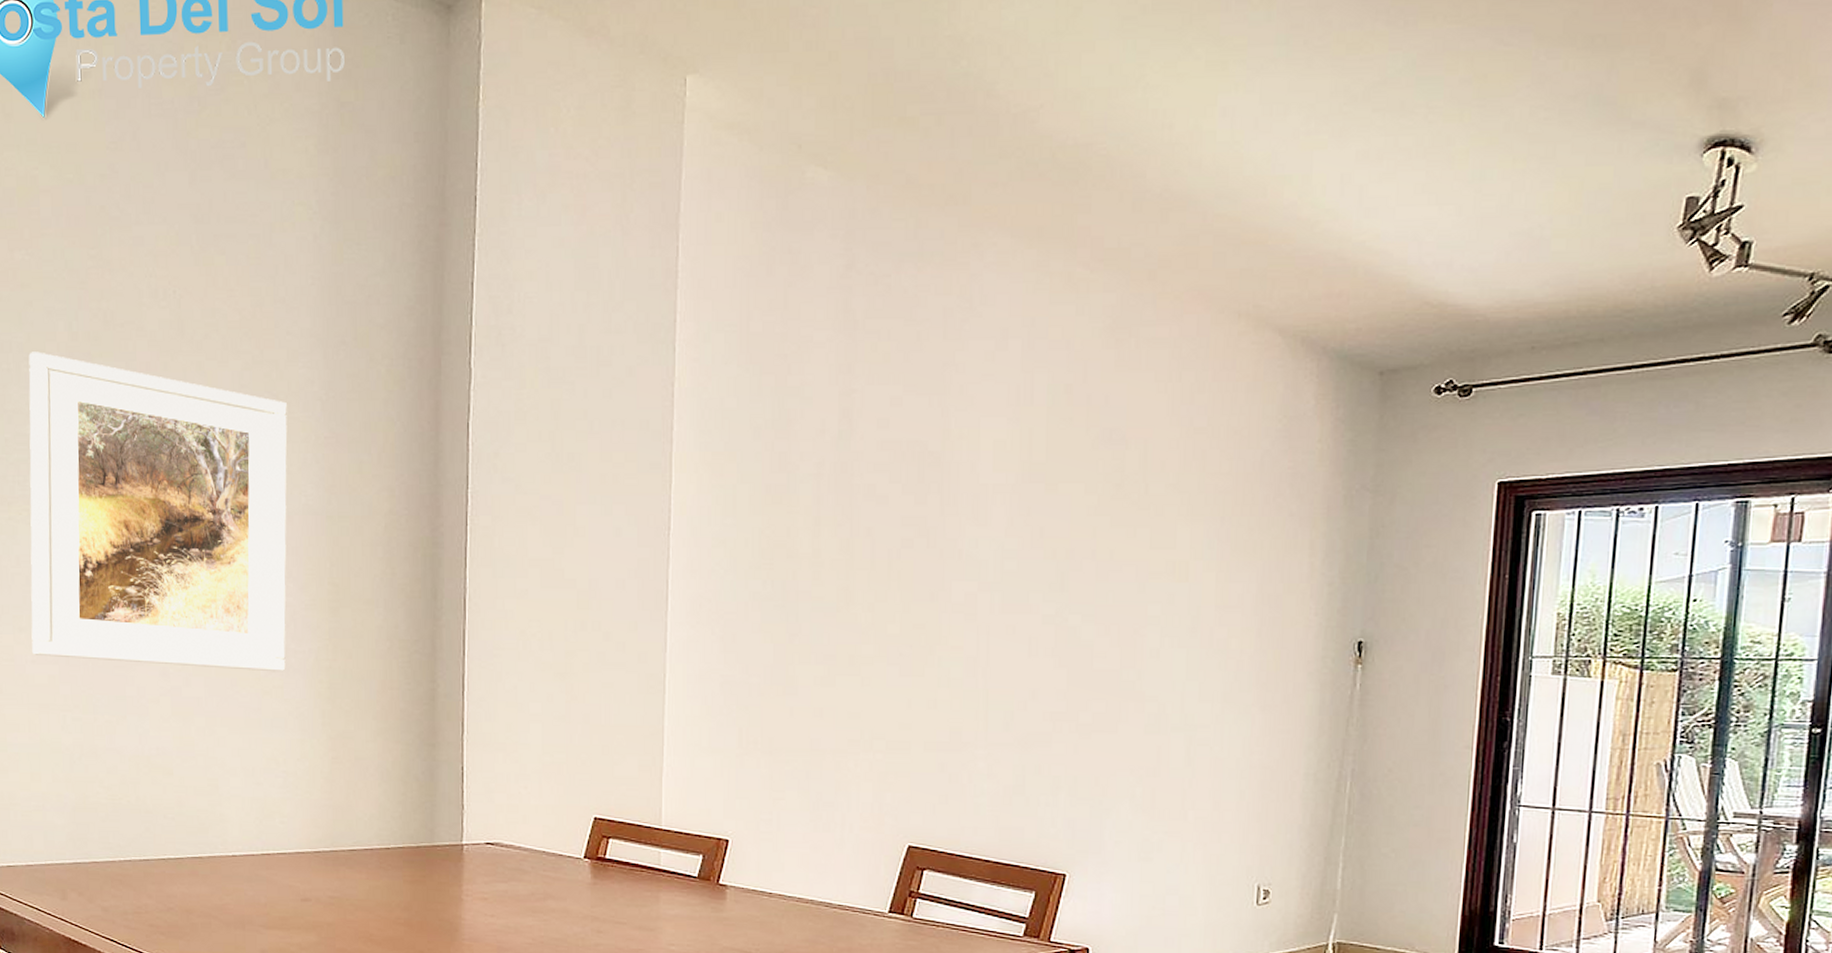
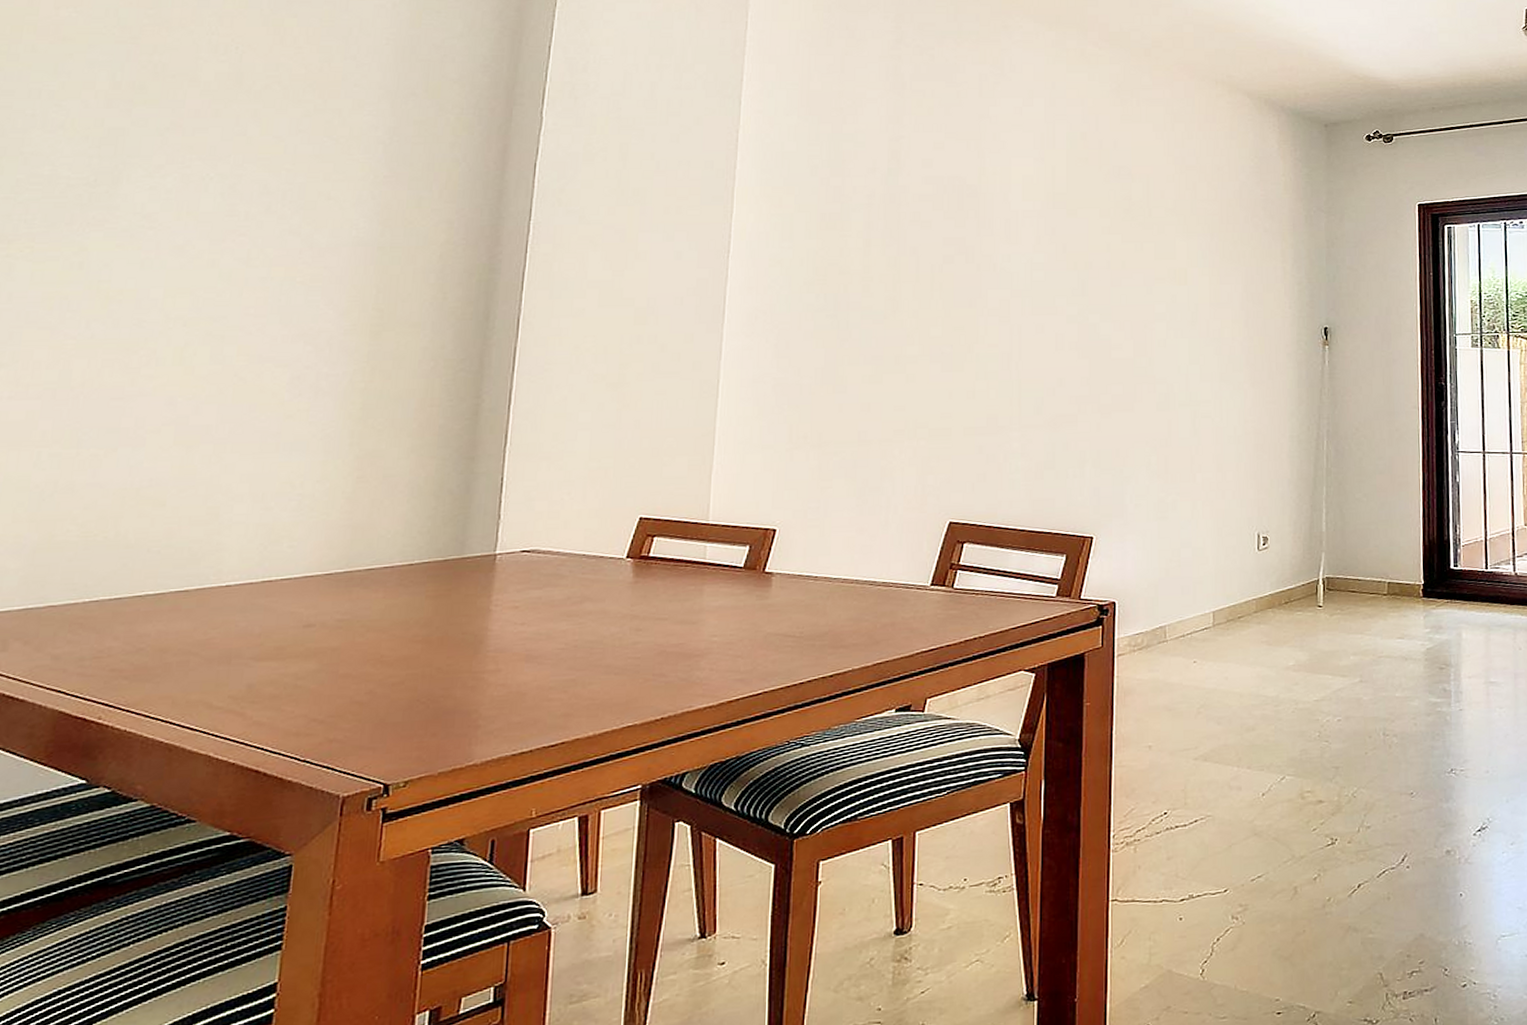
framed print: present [28,351,288,672] -> none [10,99,347,396]

